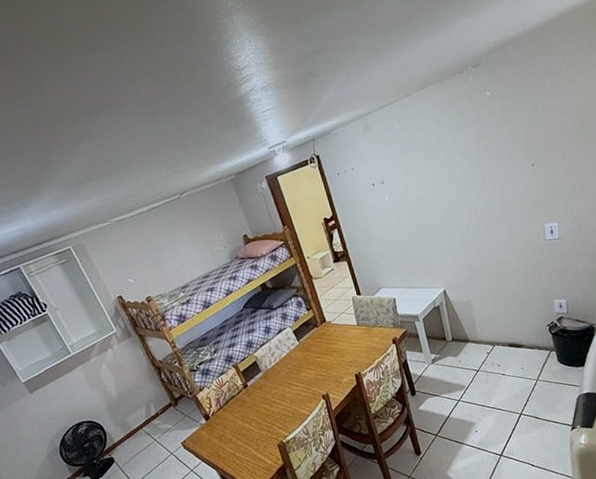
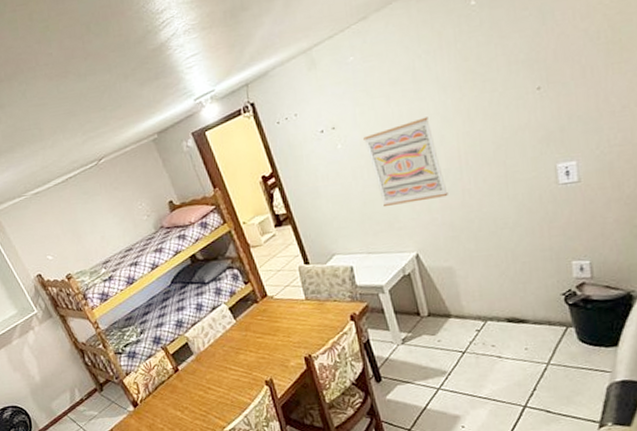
wall art: none [406,180,468,251] -> present [363,117,448,207]

